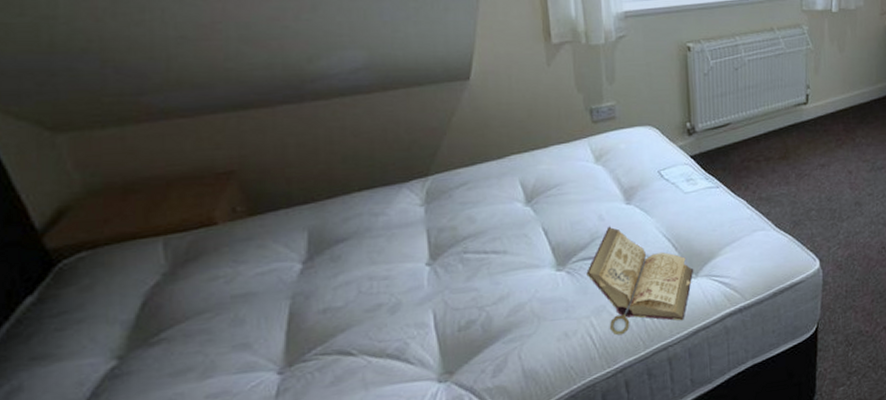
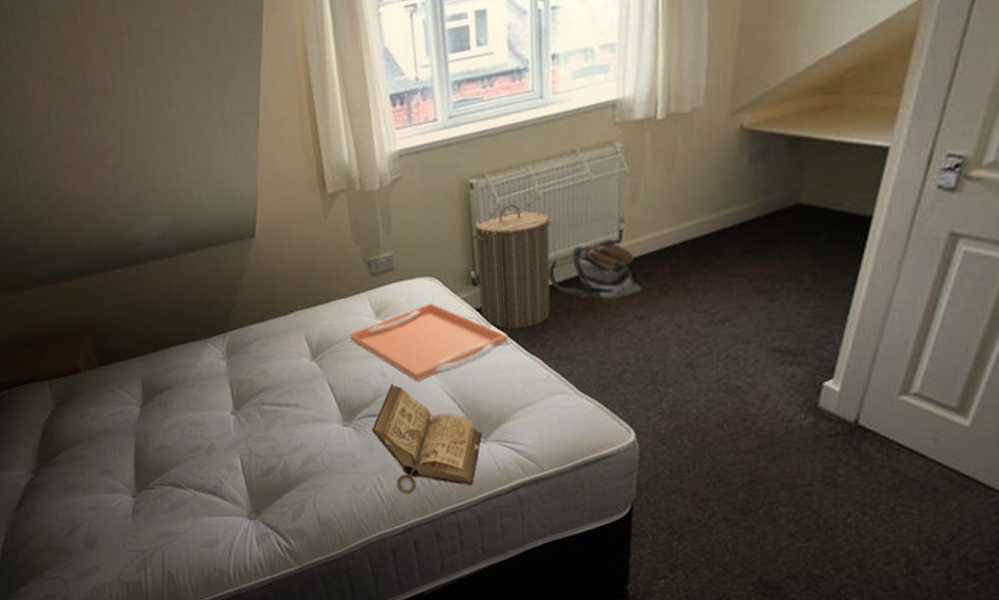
serving tray: none [568,150,718,224] -> present [349,303,509,382]
laundry hamper: none [686,67,755,174] -> present [470,203,552,329]
backpack: none [752,101,823,151] -> present [548,239,642,301]

